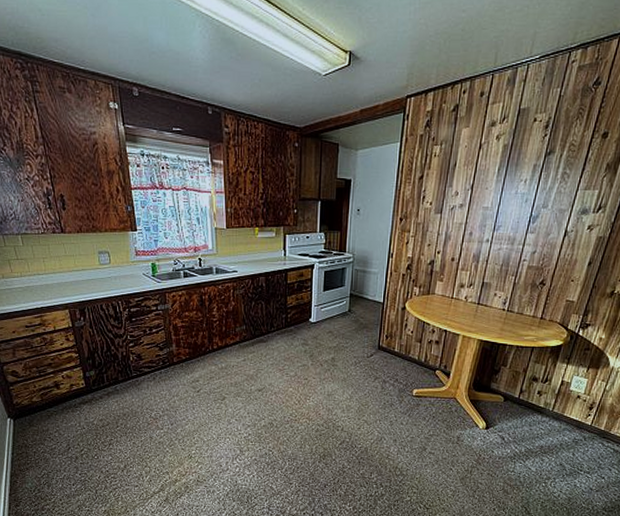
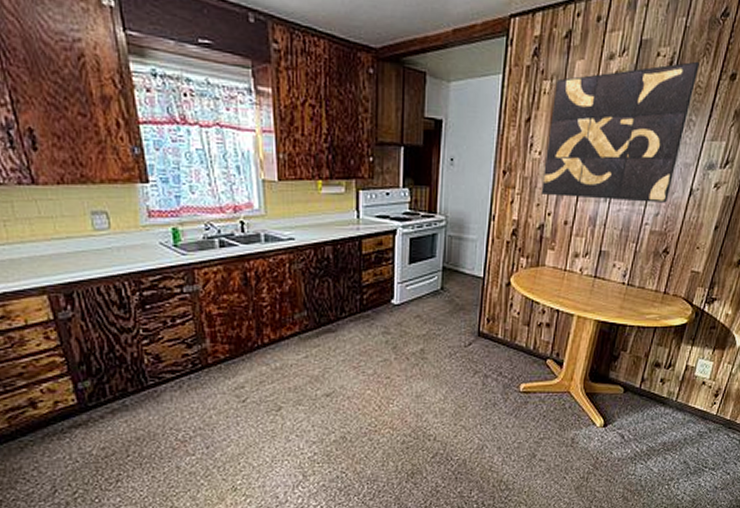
wall art: none [432,124,573,243] -> present [541,61,700,203]

